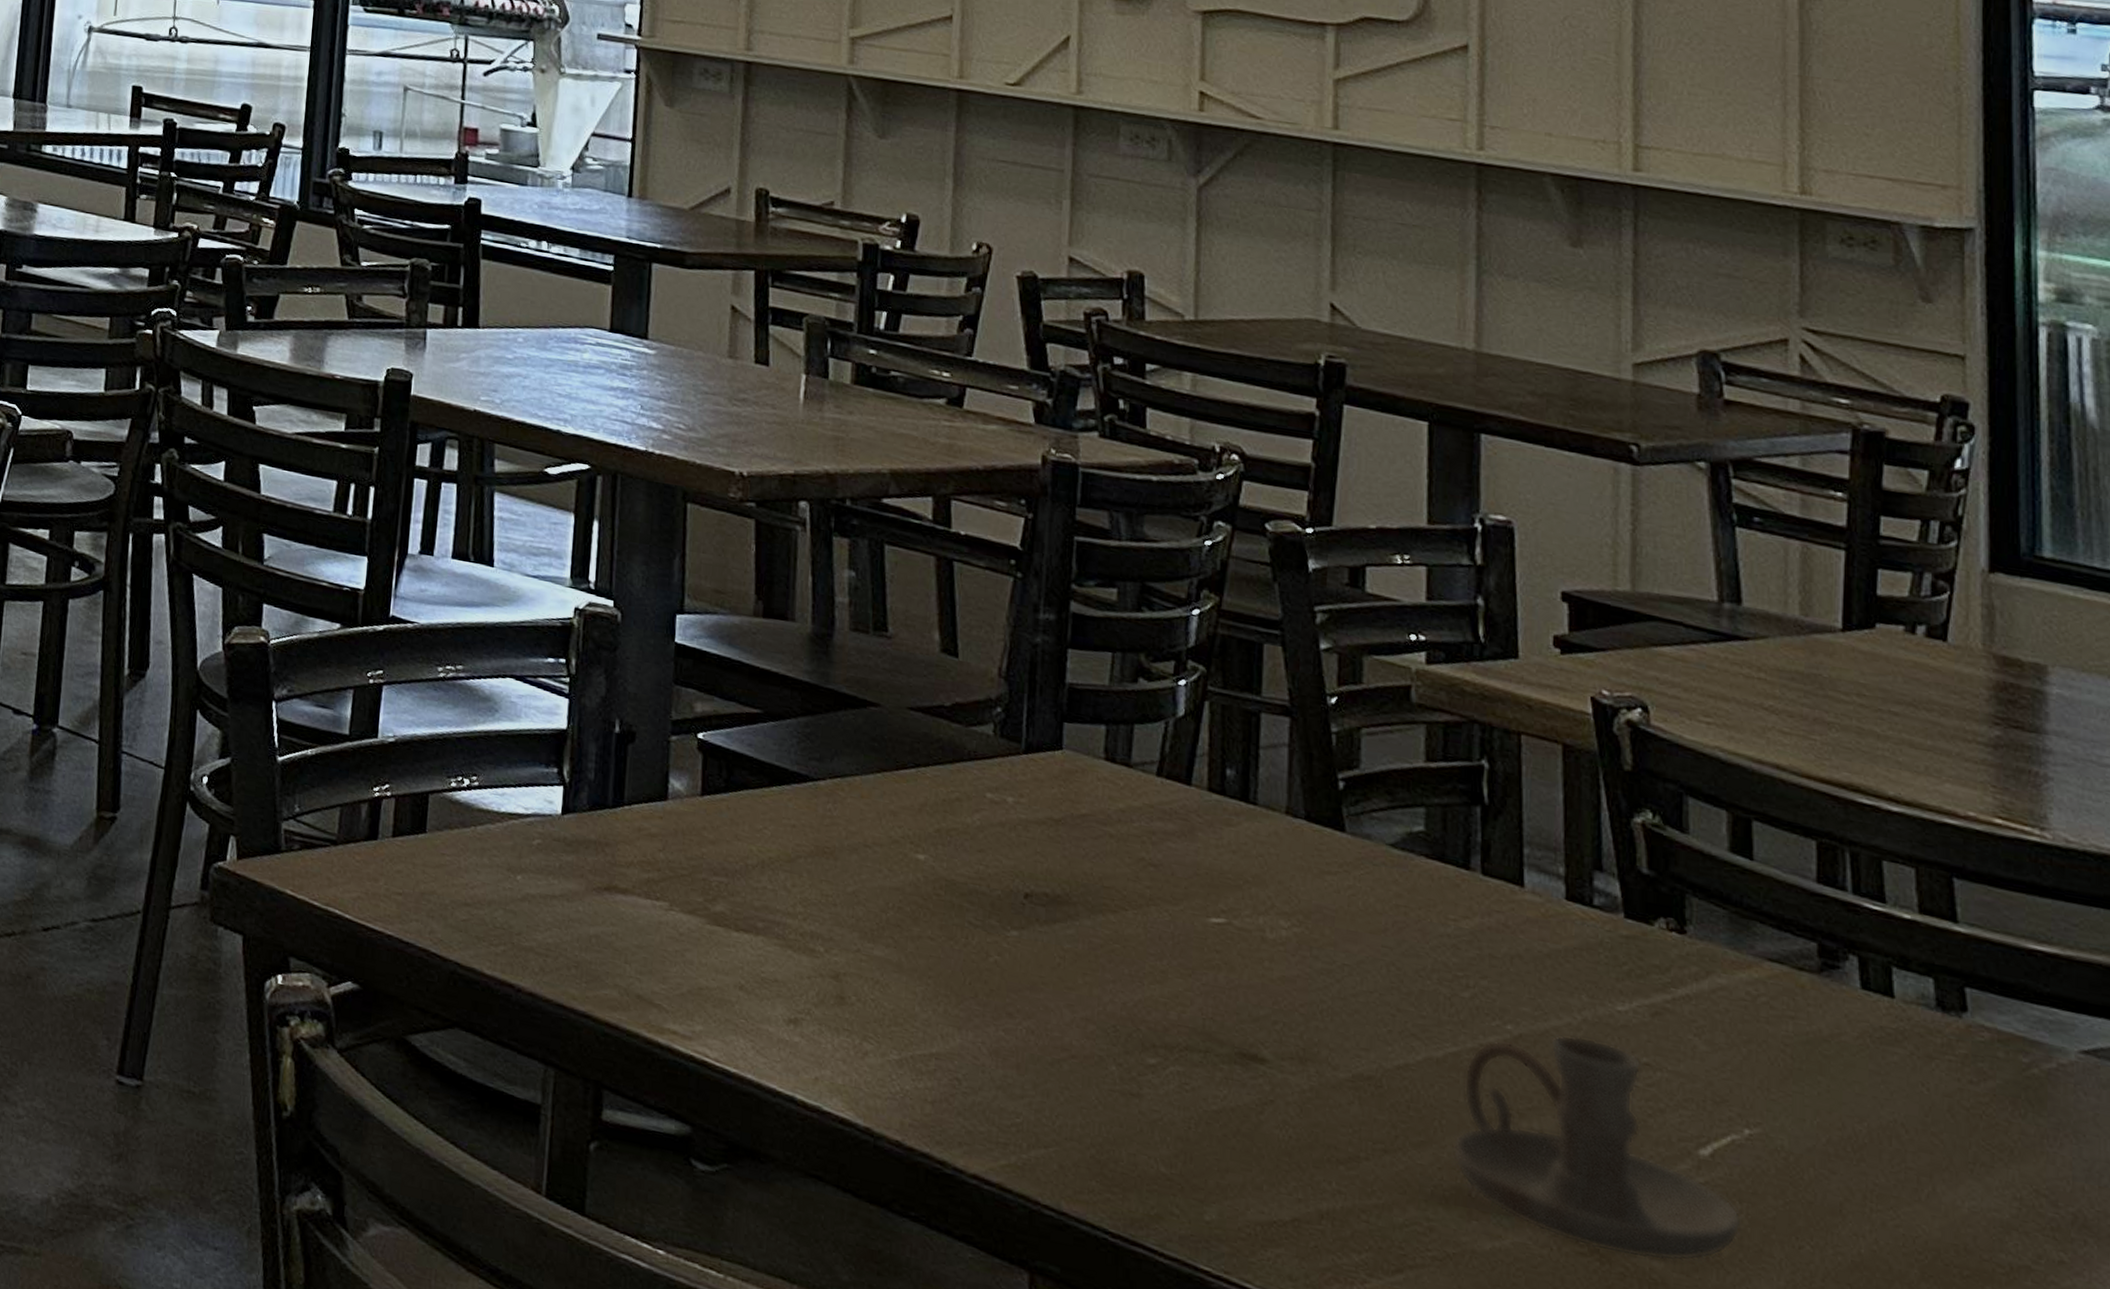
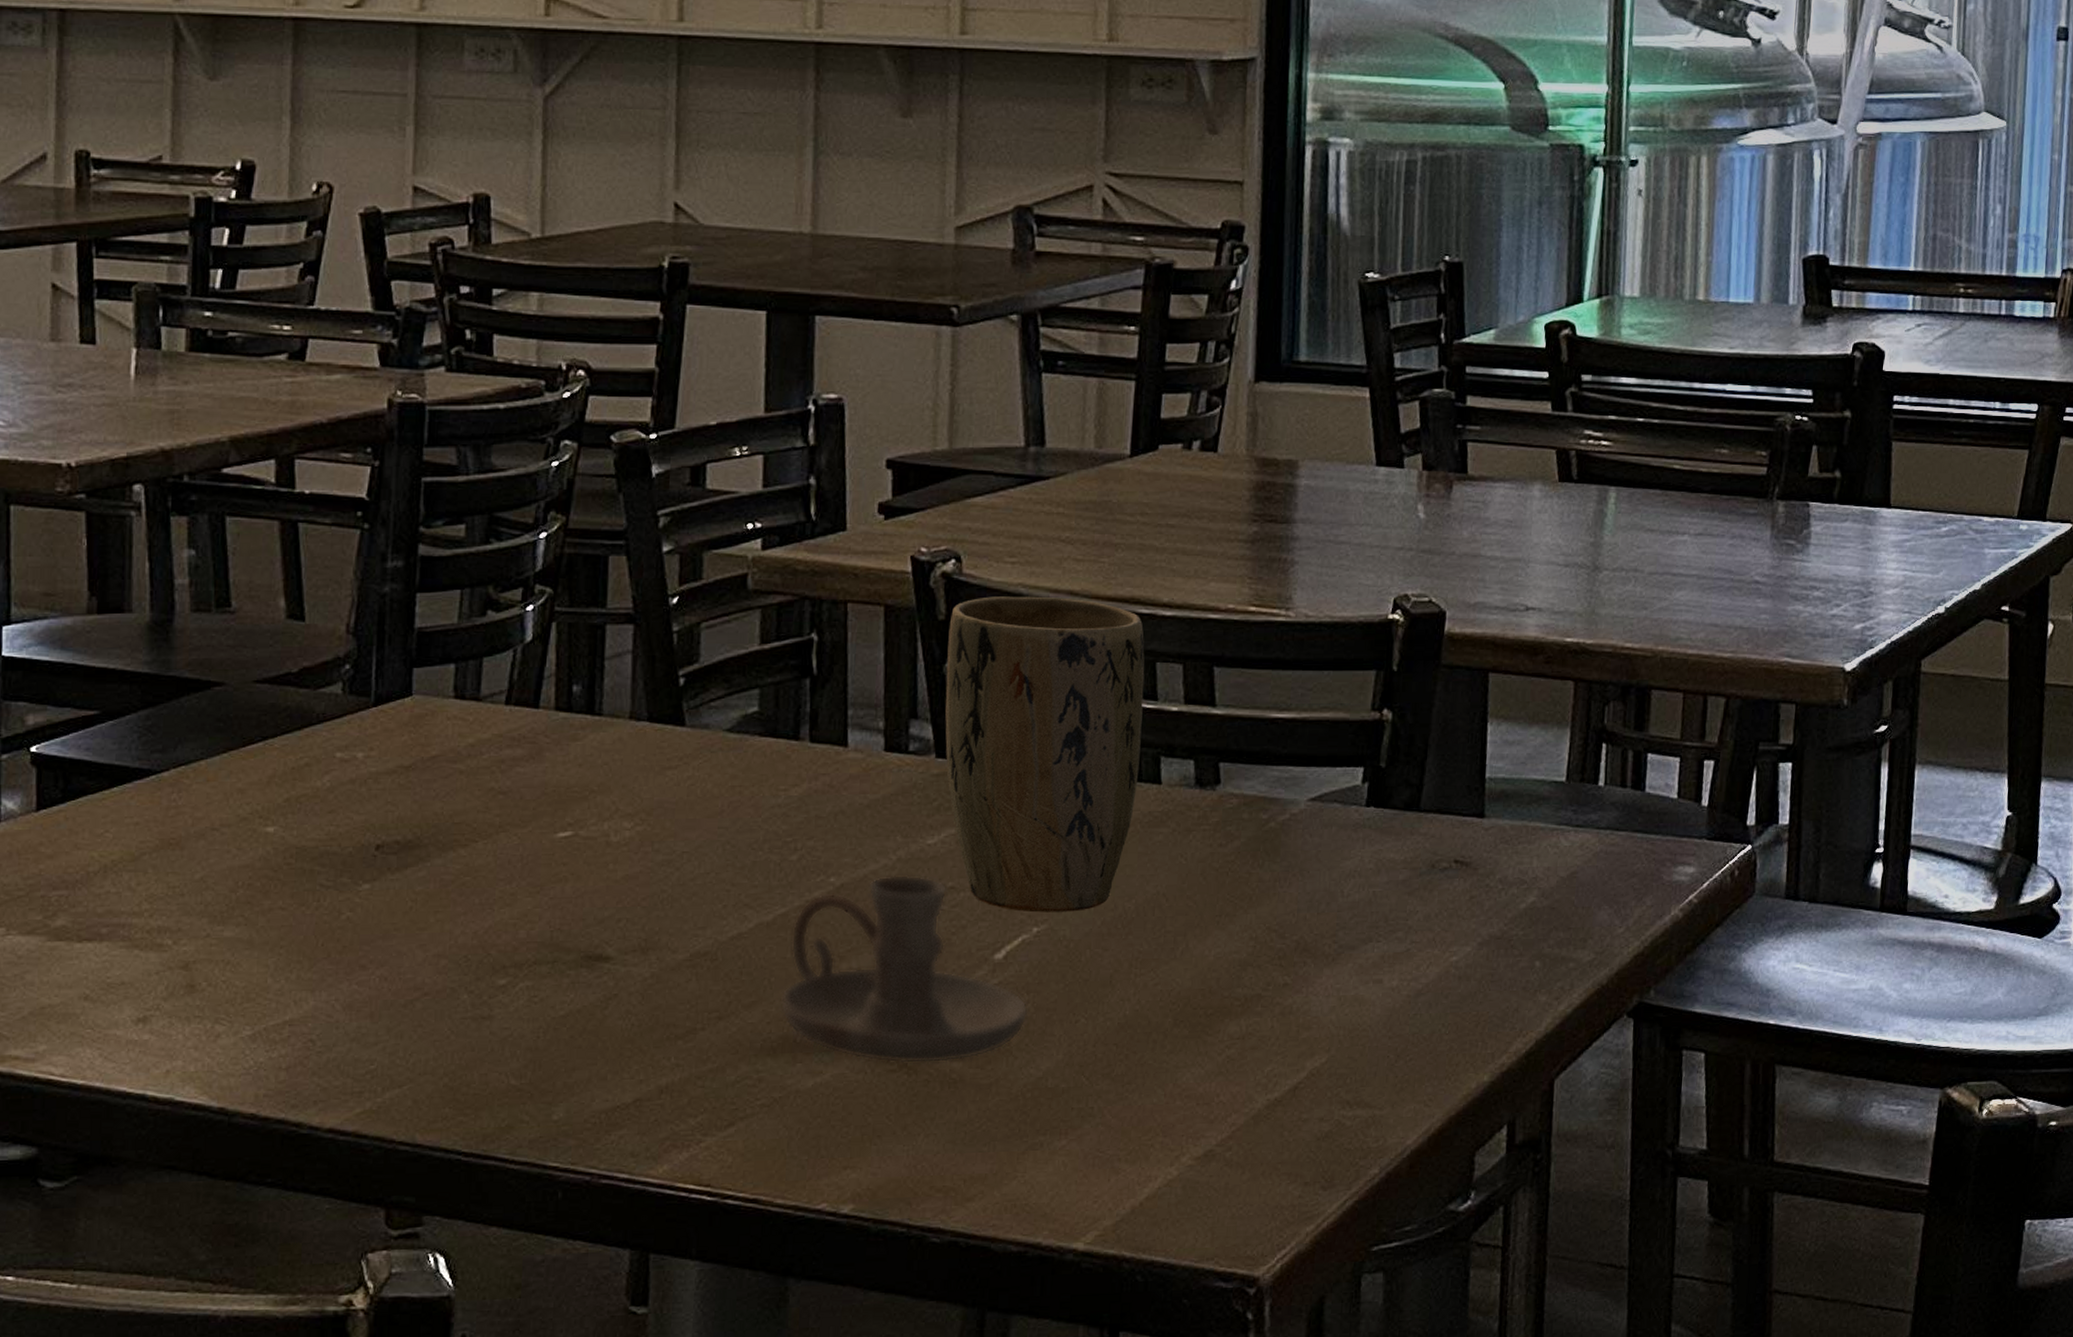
plant pot: none [1634,754,1869,1123] -> present [945,596,1145,913]

